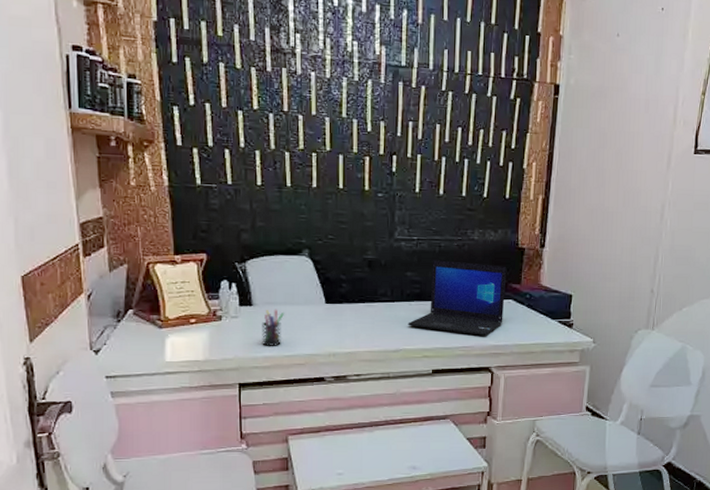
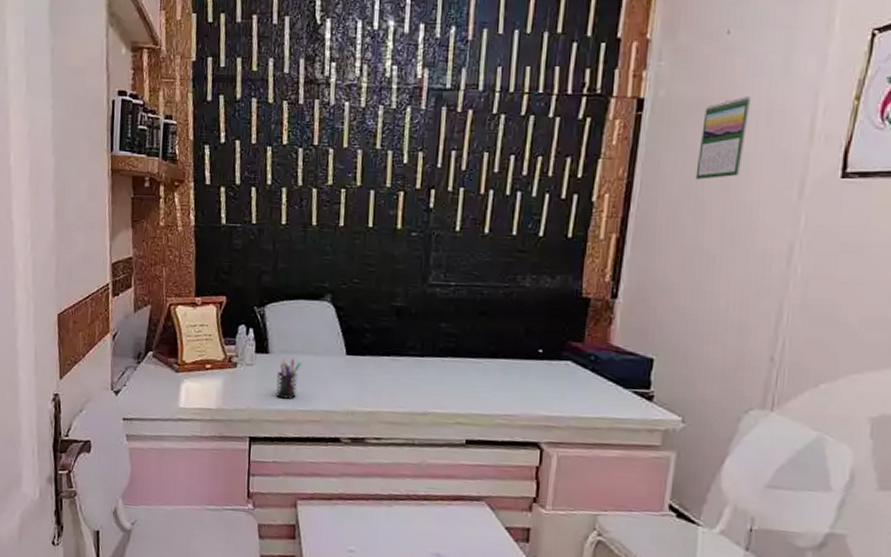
laptop: present [408,260,507,336] -> none [439,310,566,404]
calendar: none [598,87,634,153] -> present [695,95,751,180]

